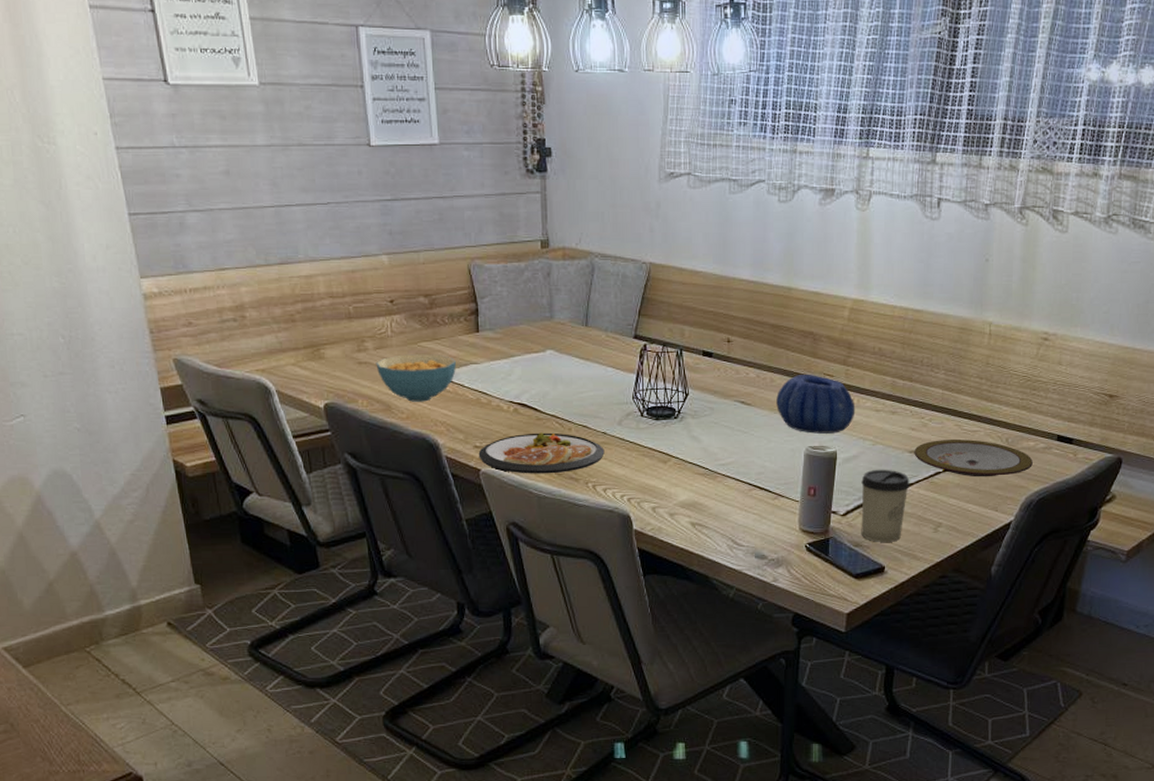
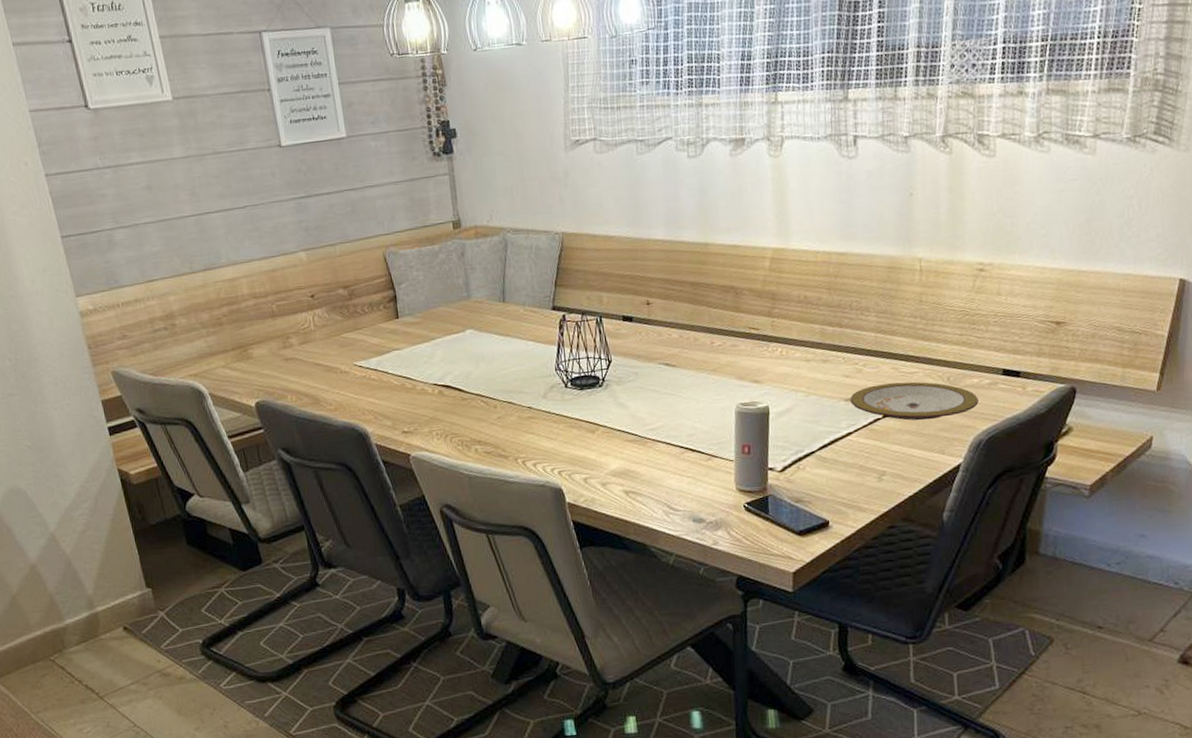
cereal bowl: present [376,354,456,402] -> none [301,344,379,393]
dish: present [478,432,605,474] -> none [407,411,532,455]
decorative bowl: present [776,375,856,434] -> none [701,329,785,390]
cup: present [861,469,910,542] -> none [797,420,849,496]

